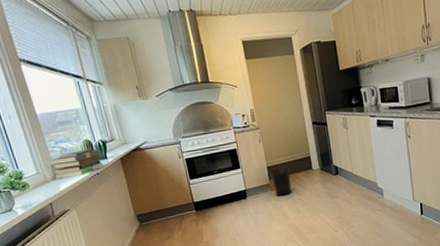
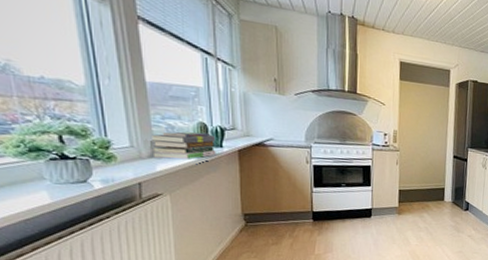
waste bin: present [270,168,292,196] -> none [400,194,421,222]

